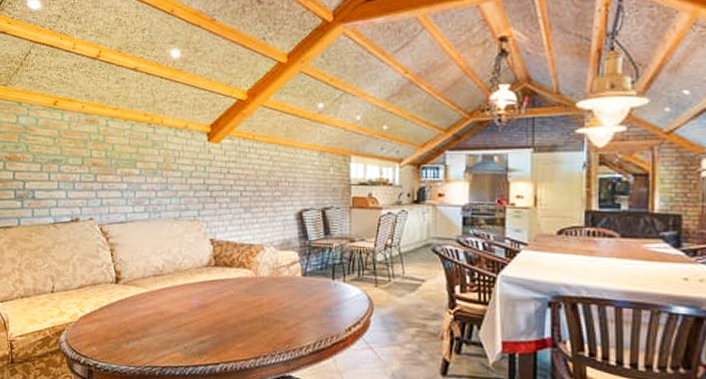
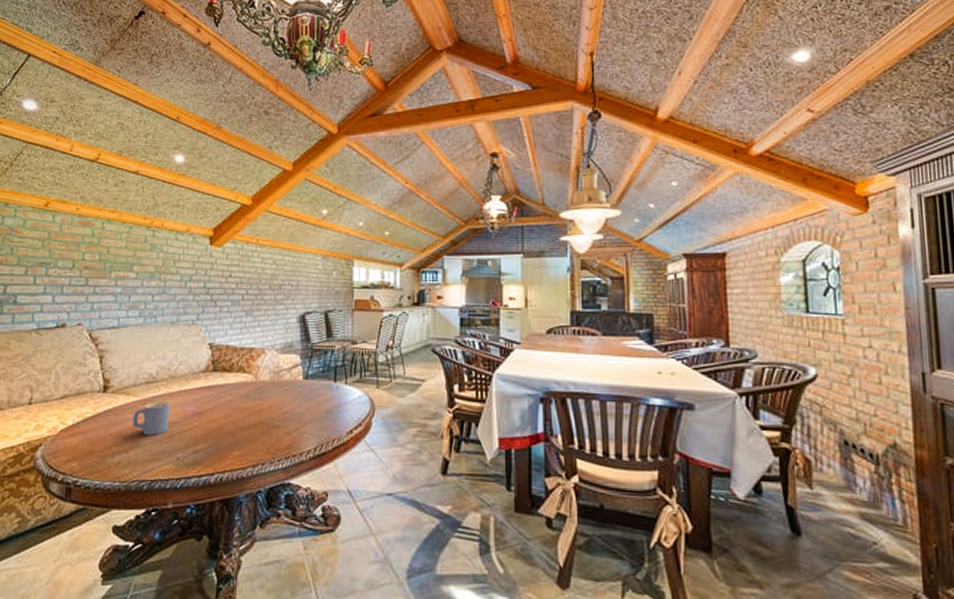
mug: none [143,293,177,325] -> present [132,401,170,435]

